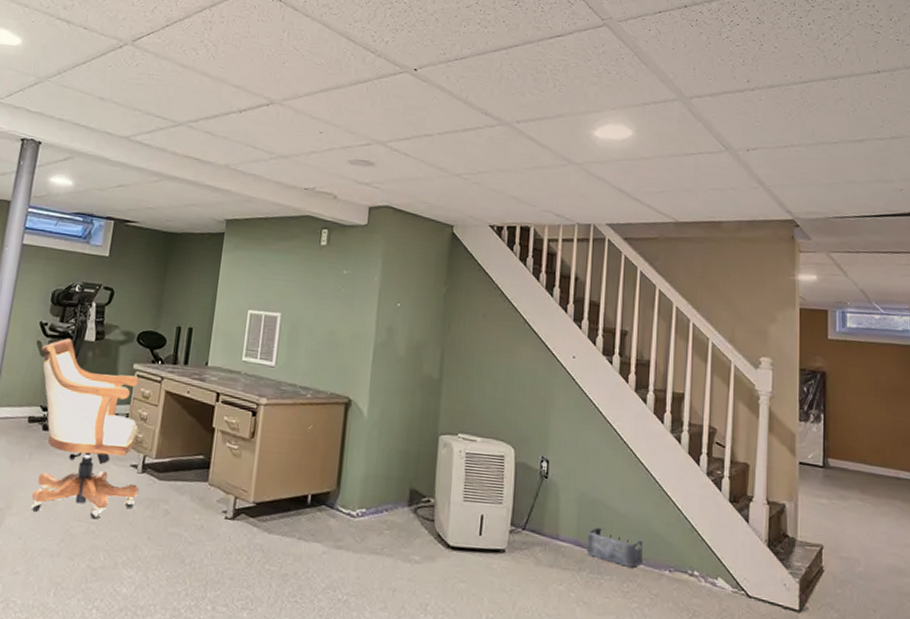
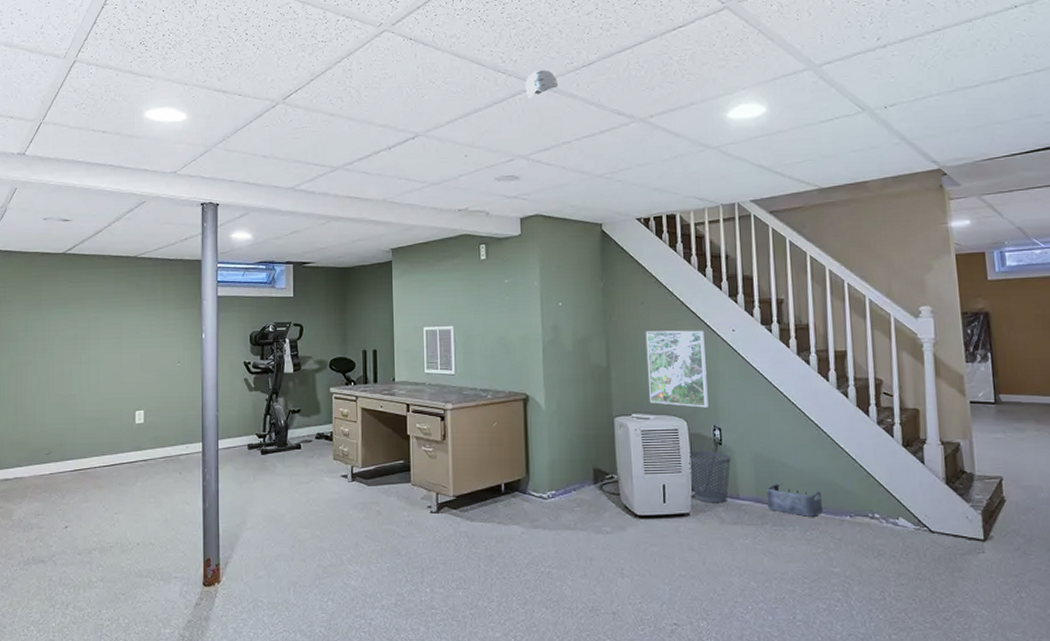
chair: present [31,338,140,519] -> none [249,373,352,525]
smoke detector: none [393,55,427,83] -> present [525,70,558,98]
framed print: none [479,346,544,437] -> present [645,330,708,408]
wastebasket: none [510,482,555,543] -> present [688,452,731,503]

